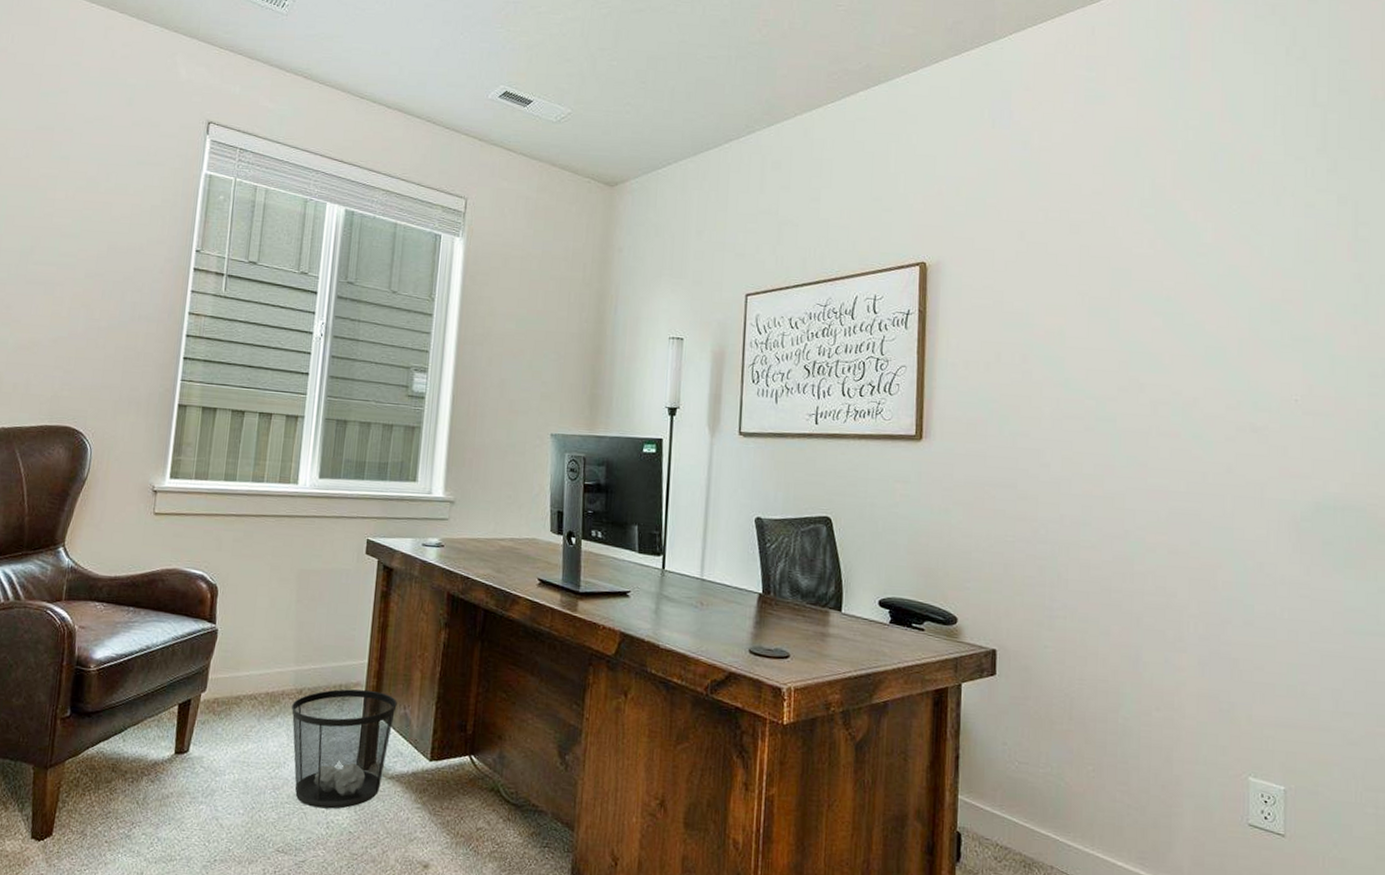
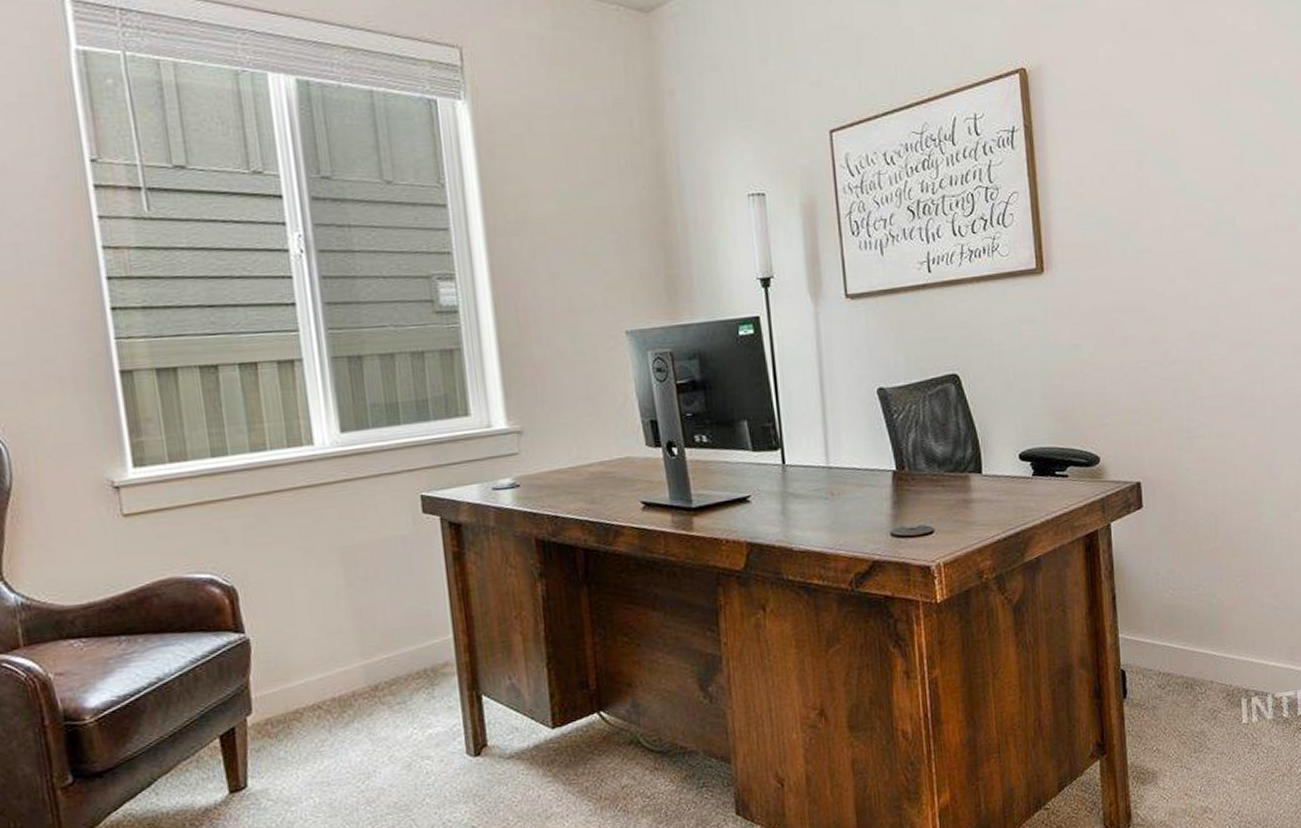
waste bin: present [291,689,397,809] -> none [367,667,500,812]

